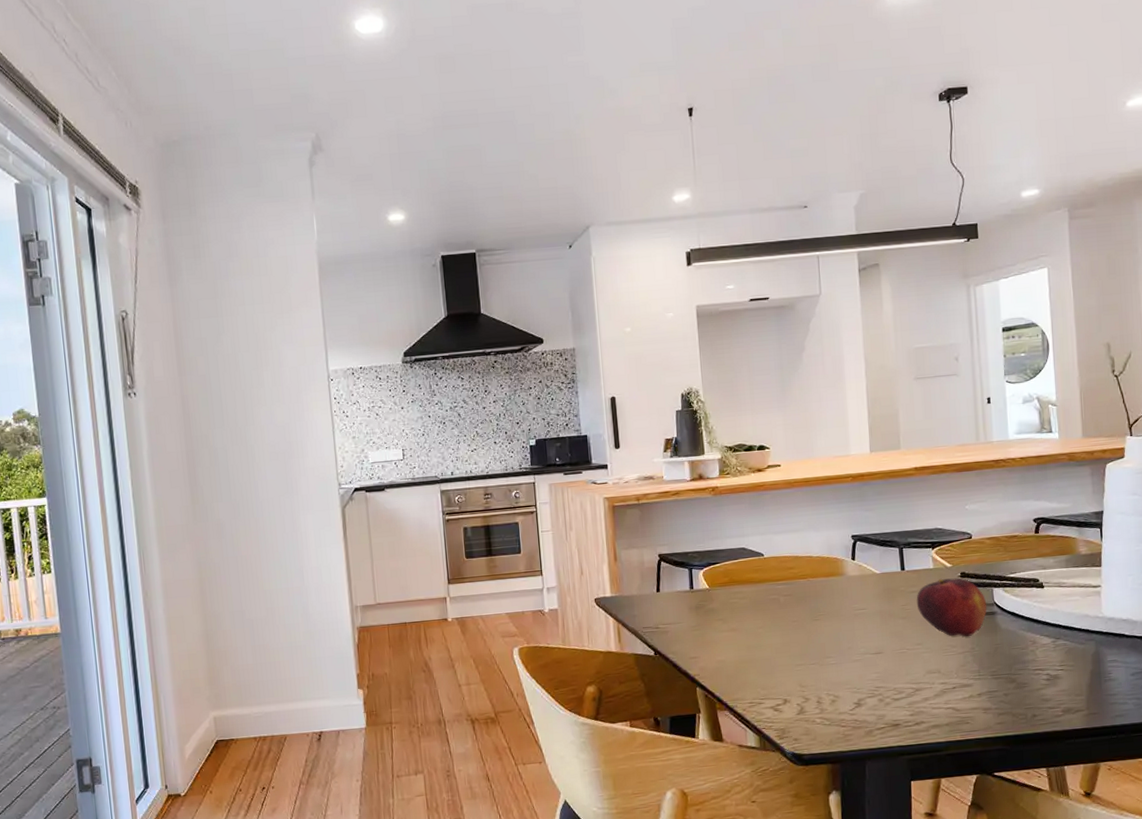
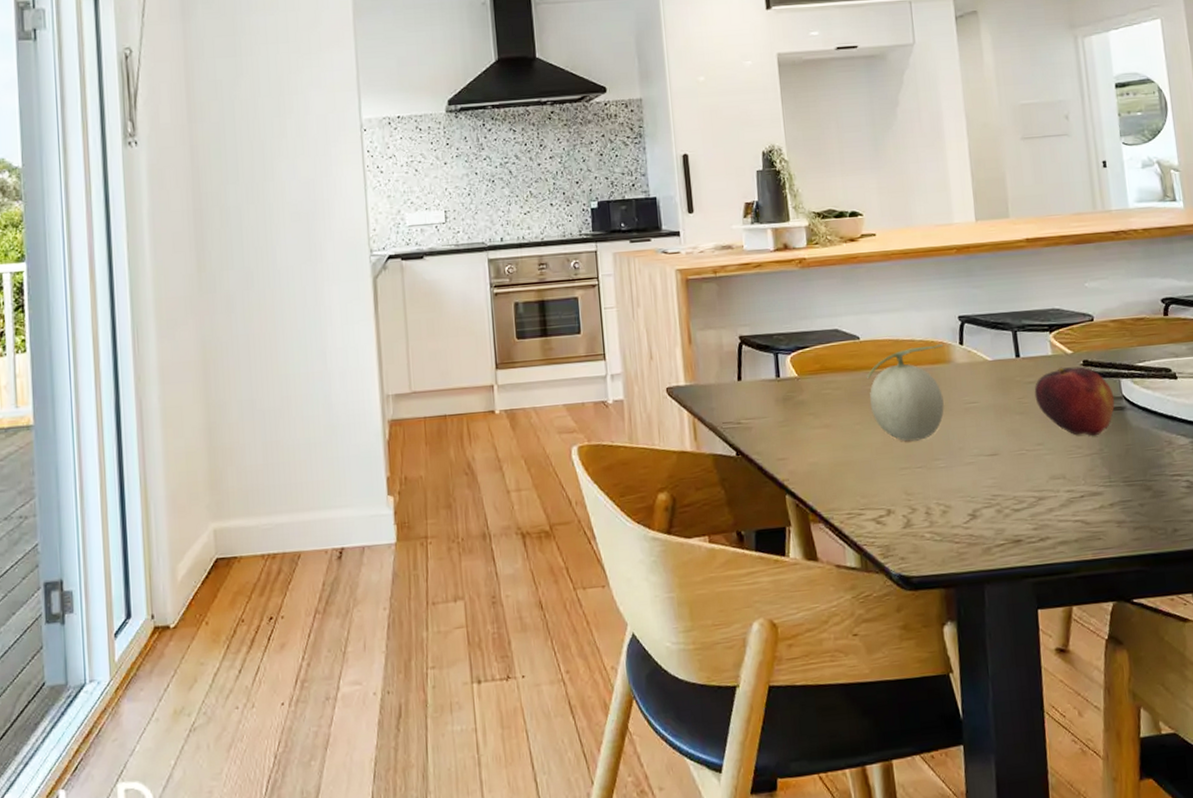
fruit: none [769,559,838,643] -> present [867,344,944,442]

